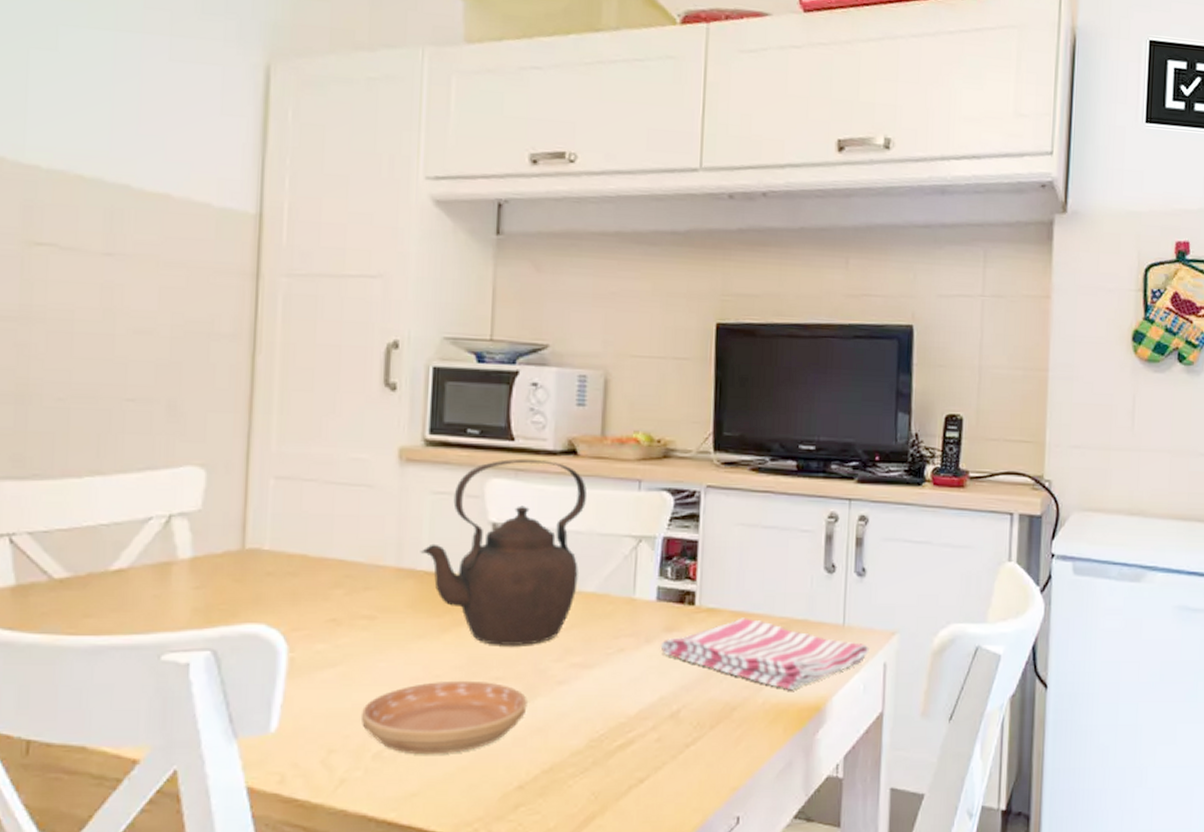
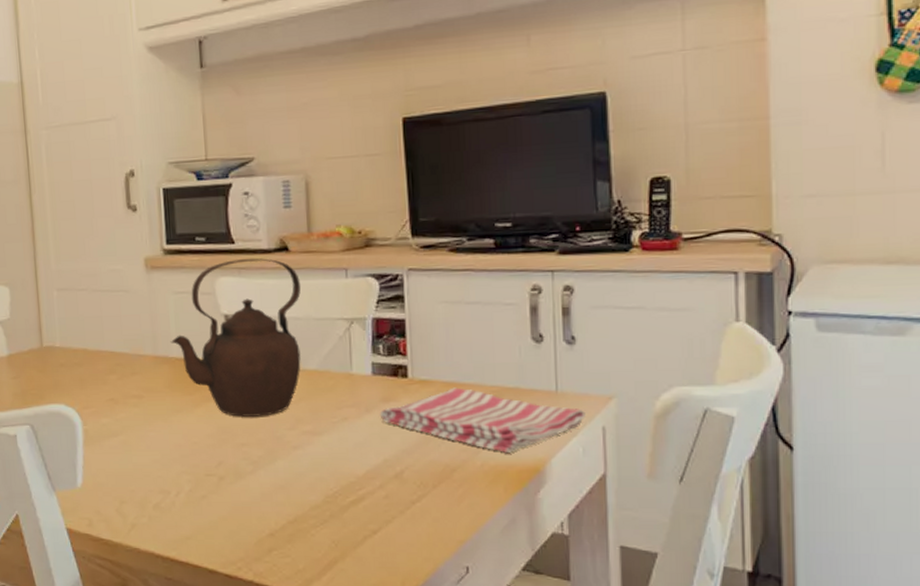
saucer: present [360,680,527,755] -> none [140,446,270,506]

